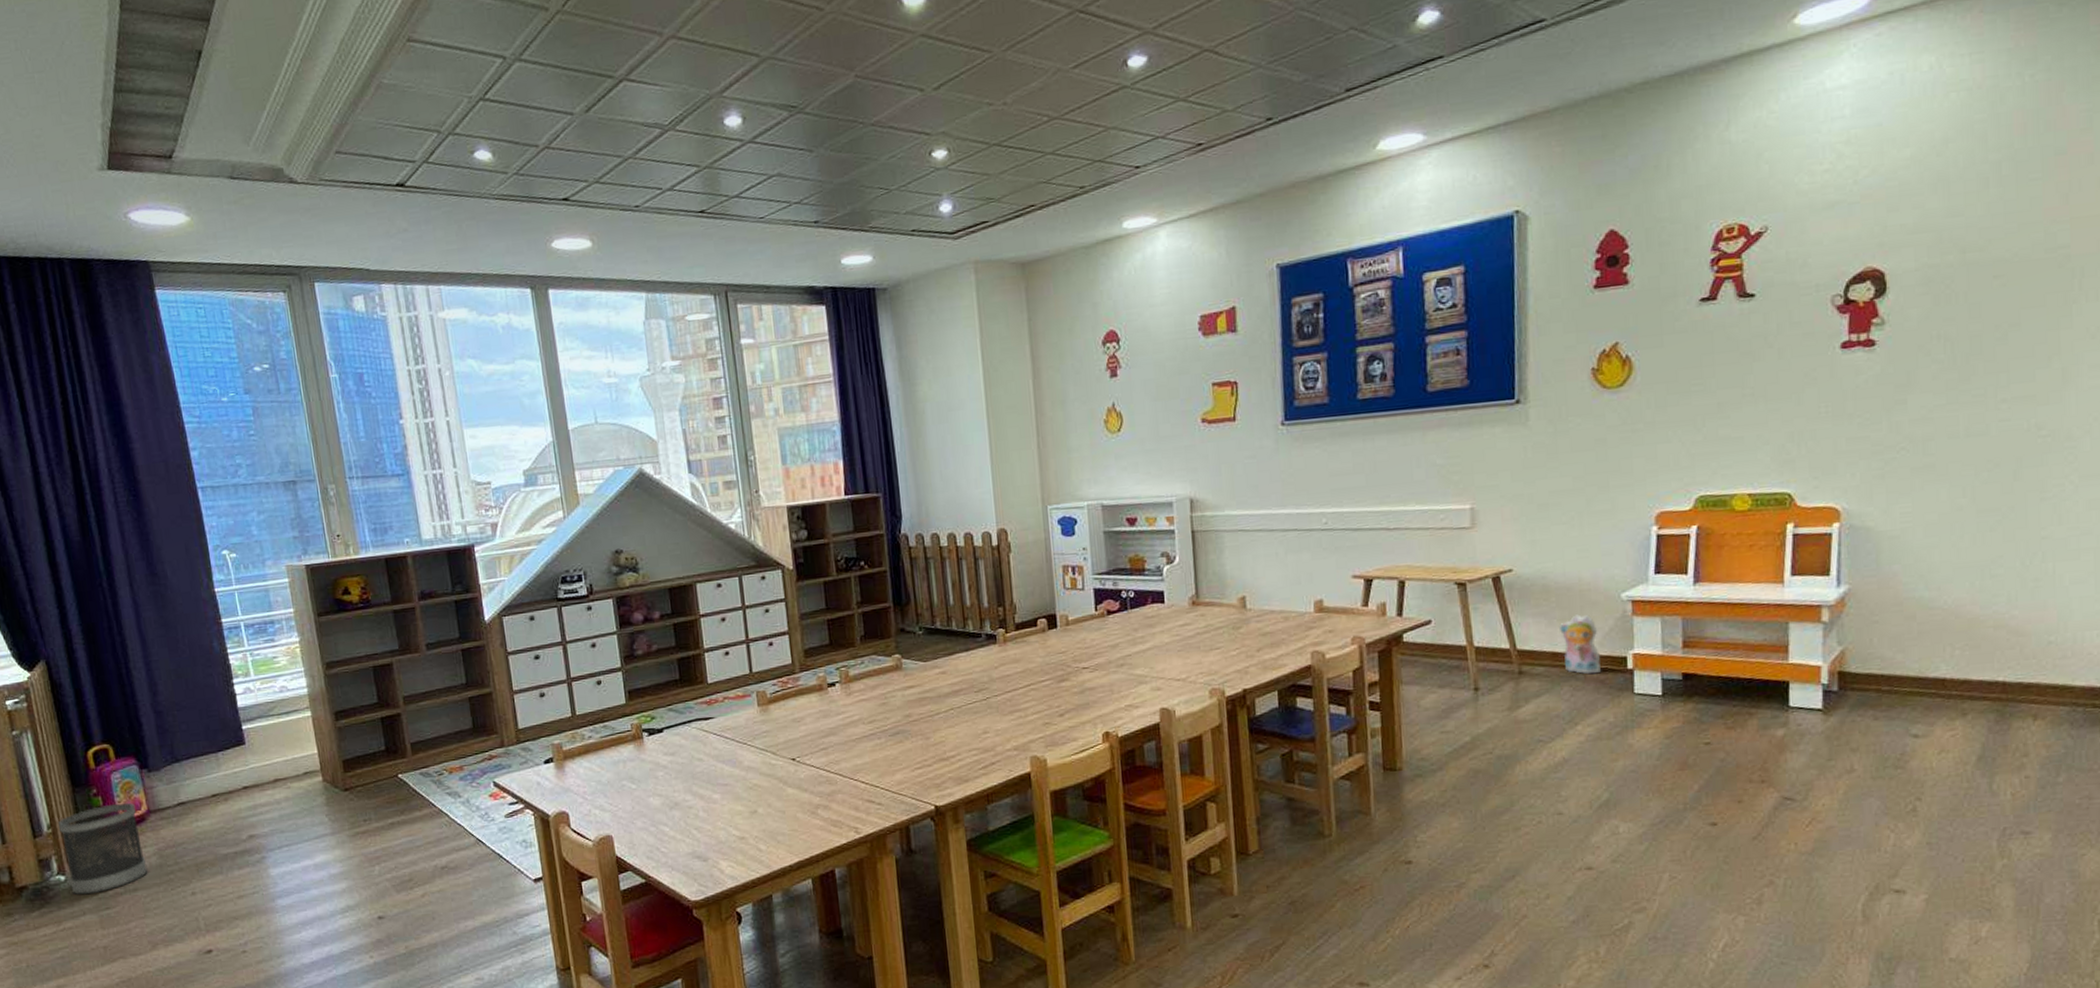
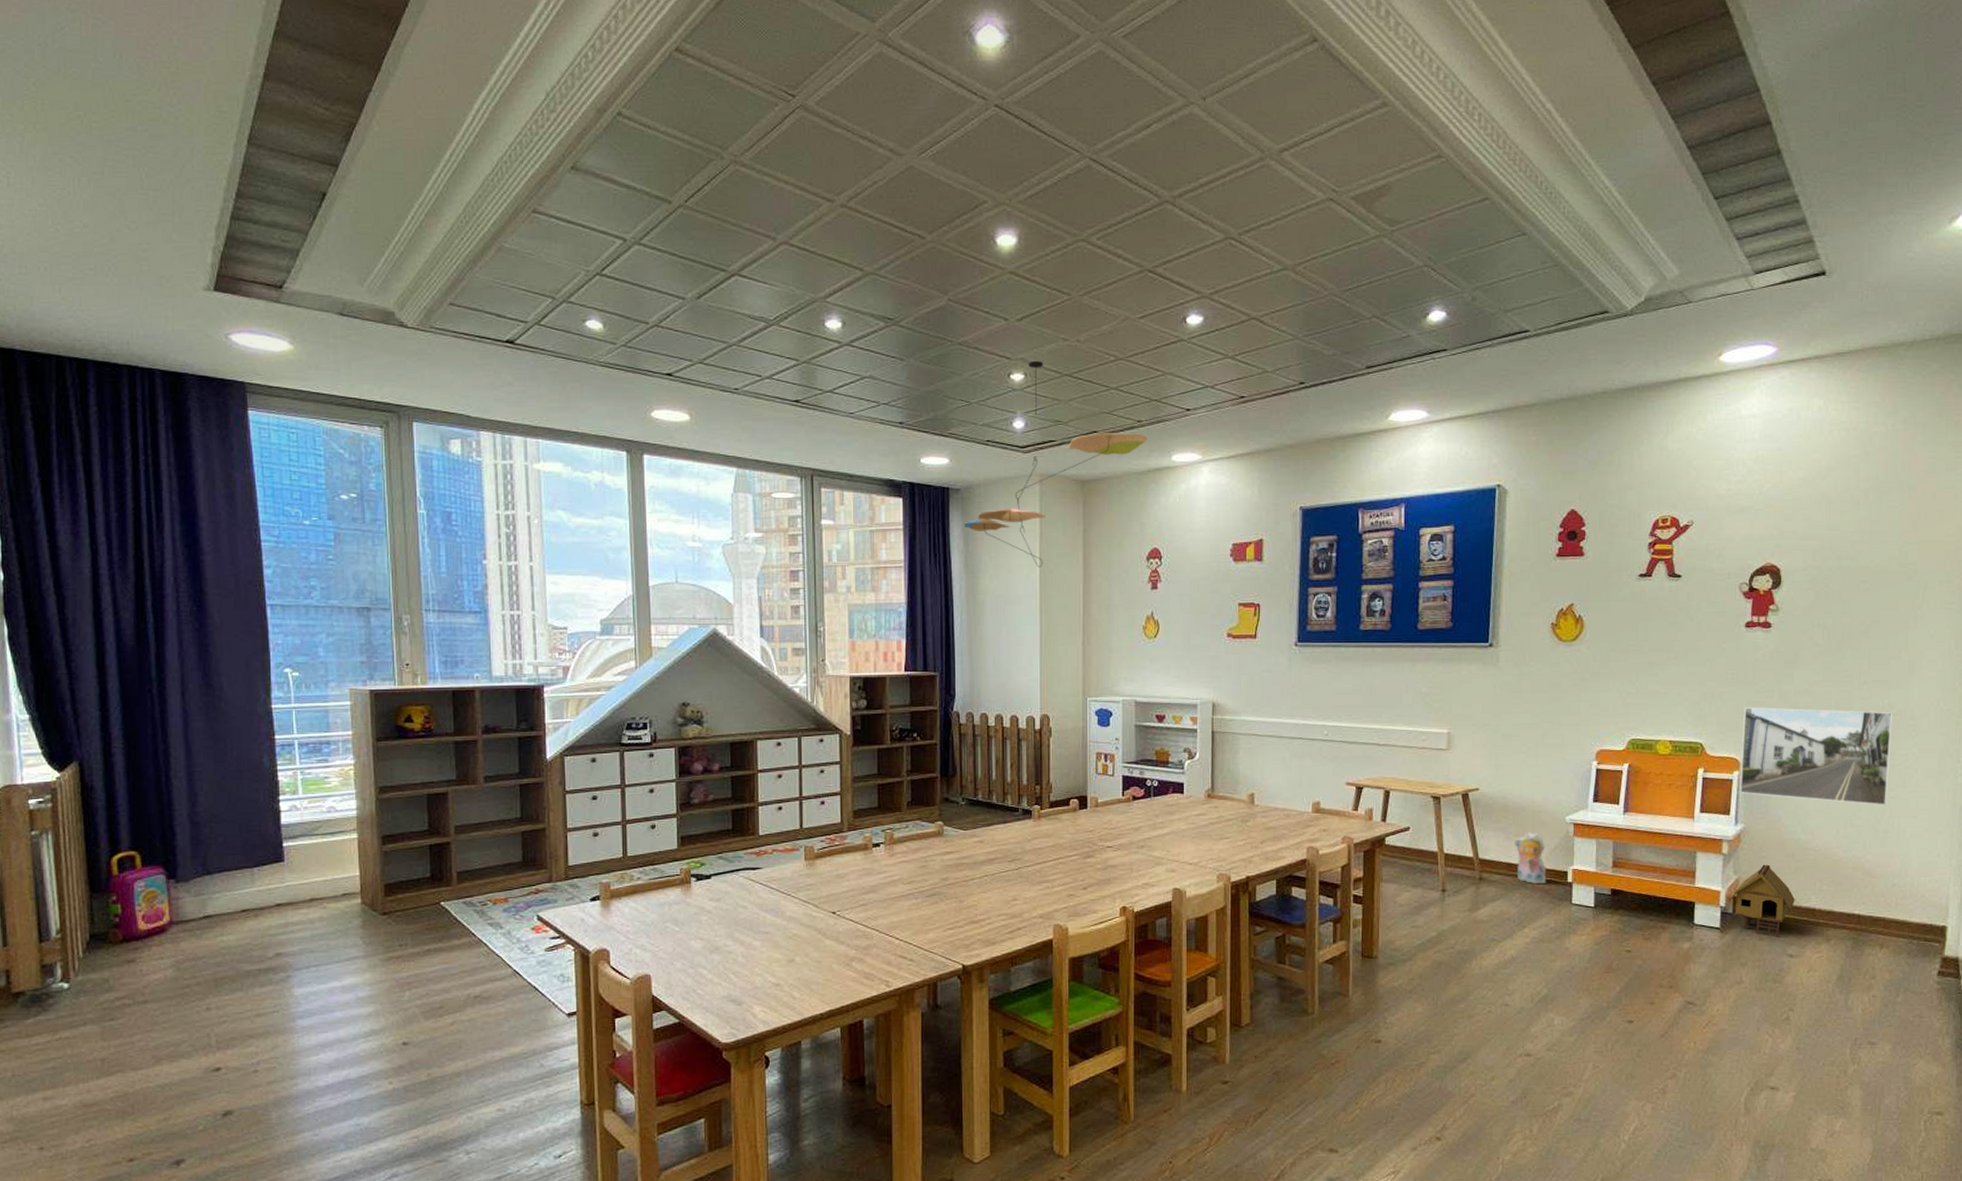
wastebasket: present [58,802,148,895] -> none [68,912,162,1004]
ceiling mobile: none [895,132,1093,366] -> present [964,360,1148,567]
toy house: none [1832,630,1919,716] -> present [1729,864,1795,937]
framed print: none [1840,433,2043,549] -> present [1739,707,1893,806]

